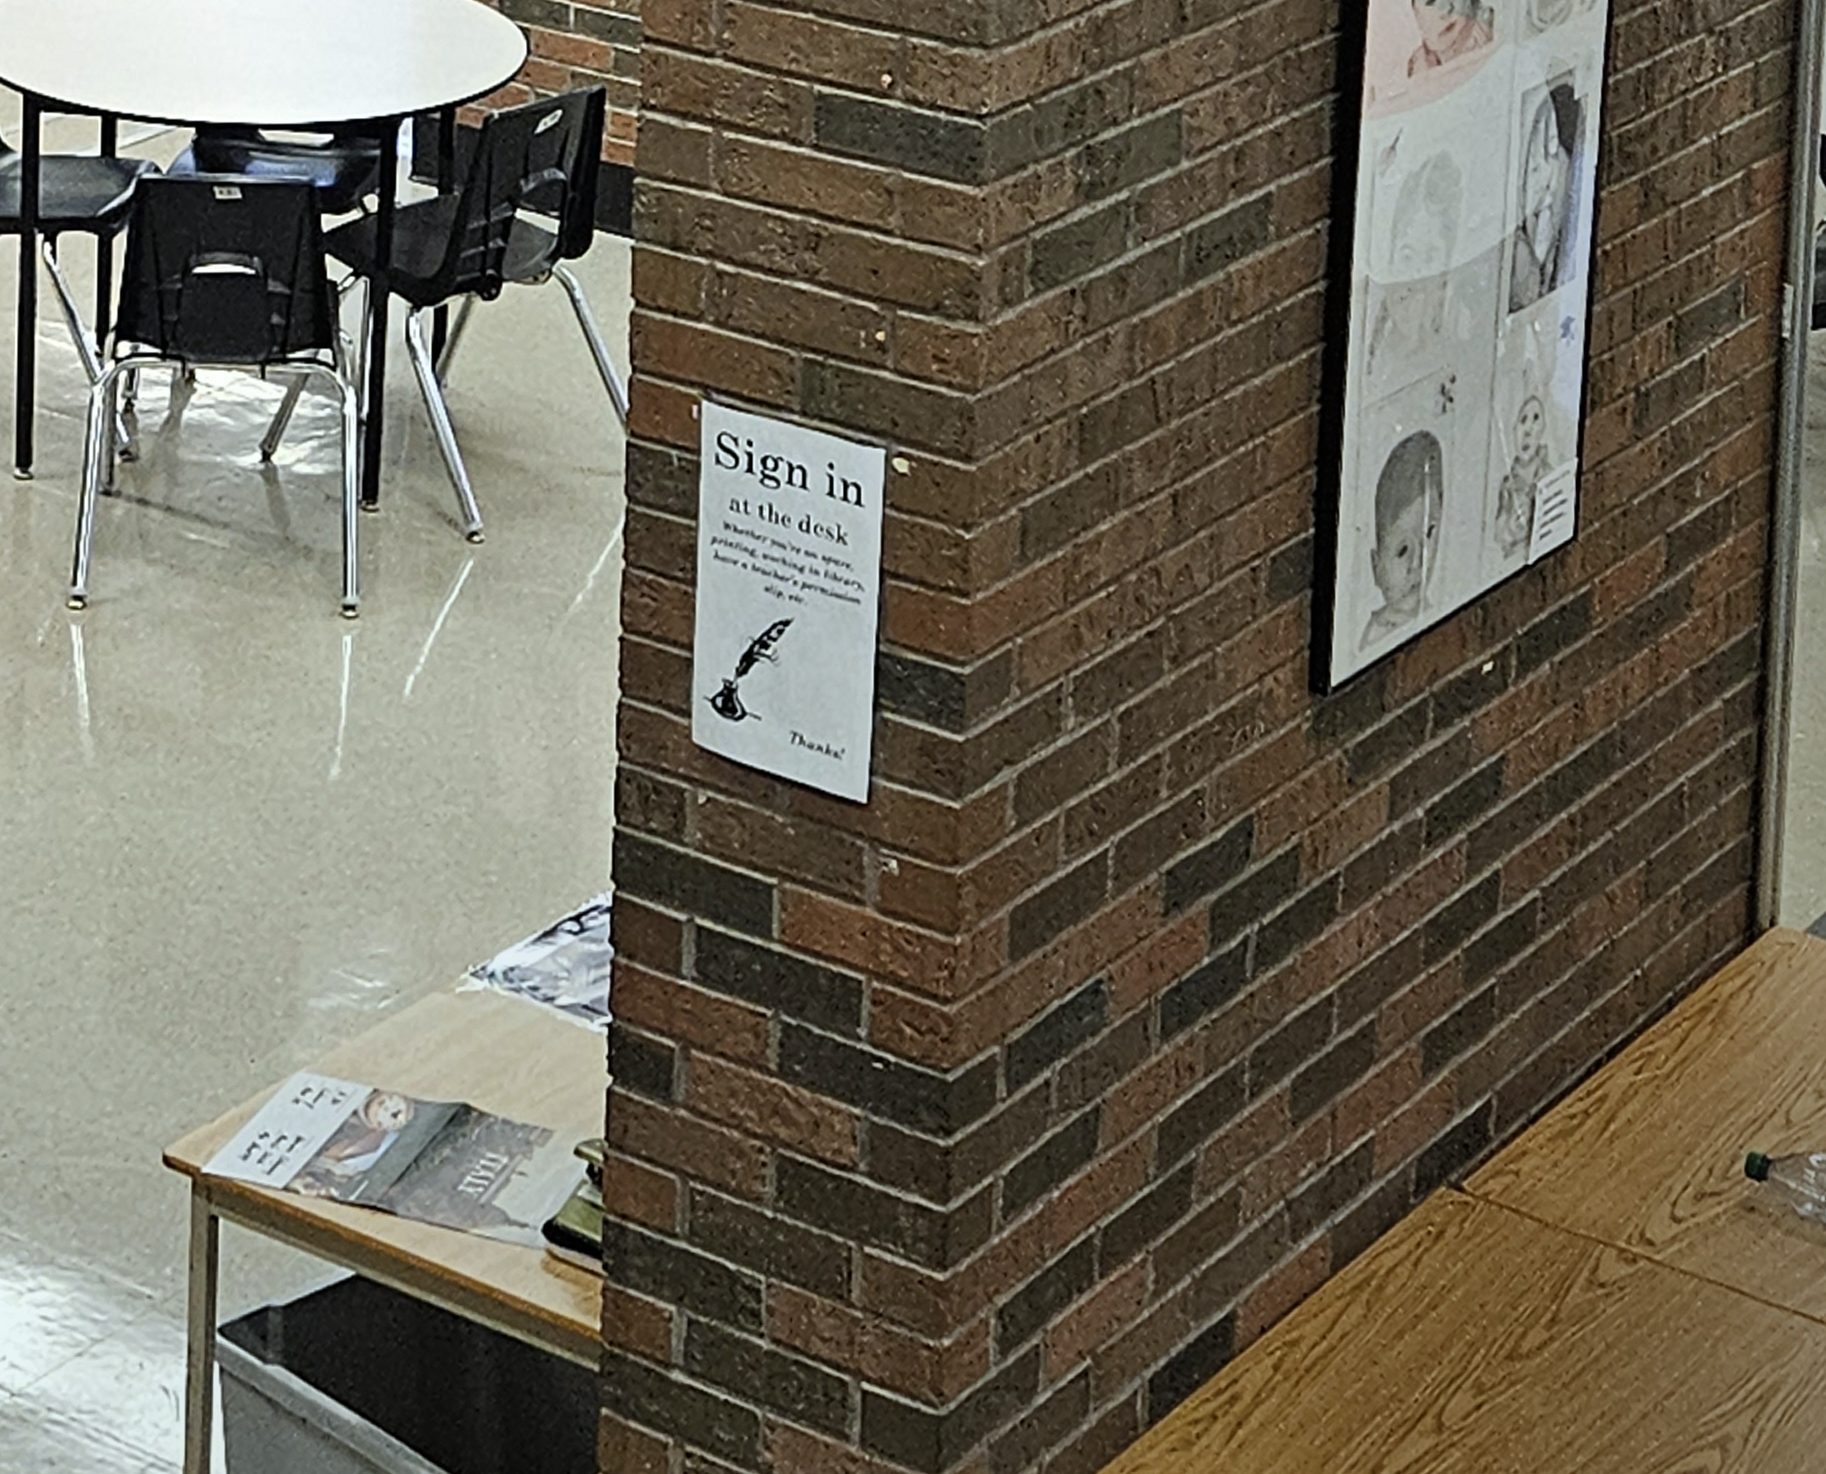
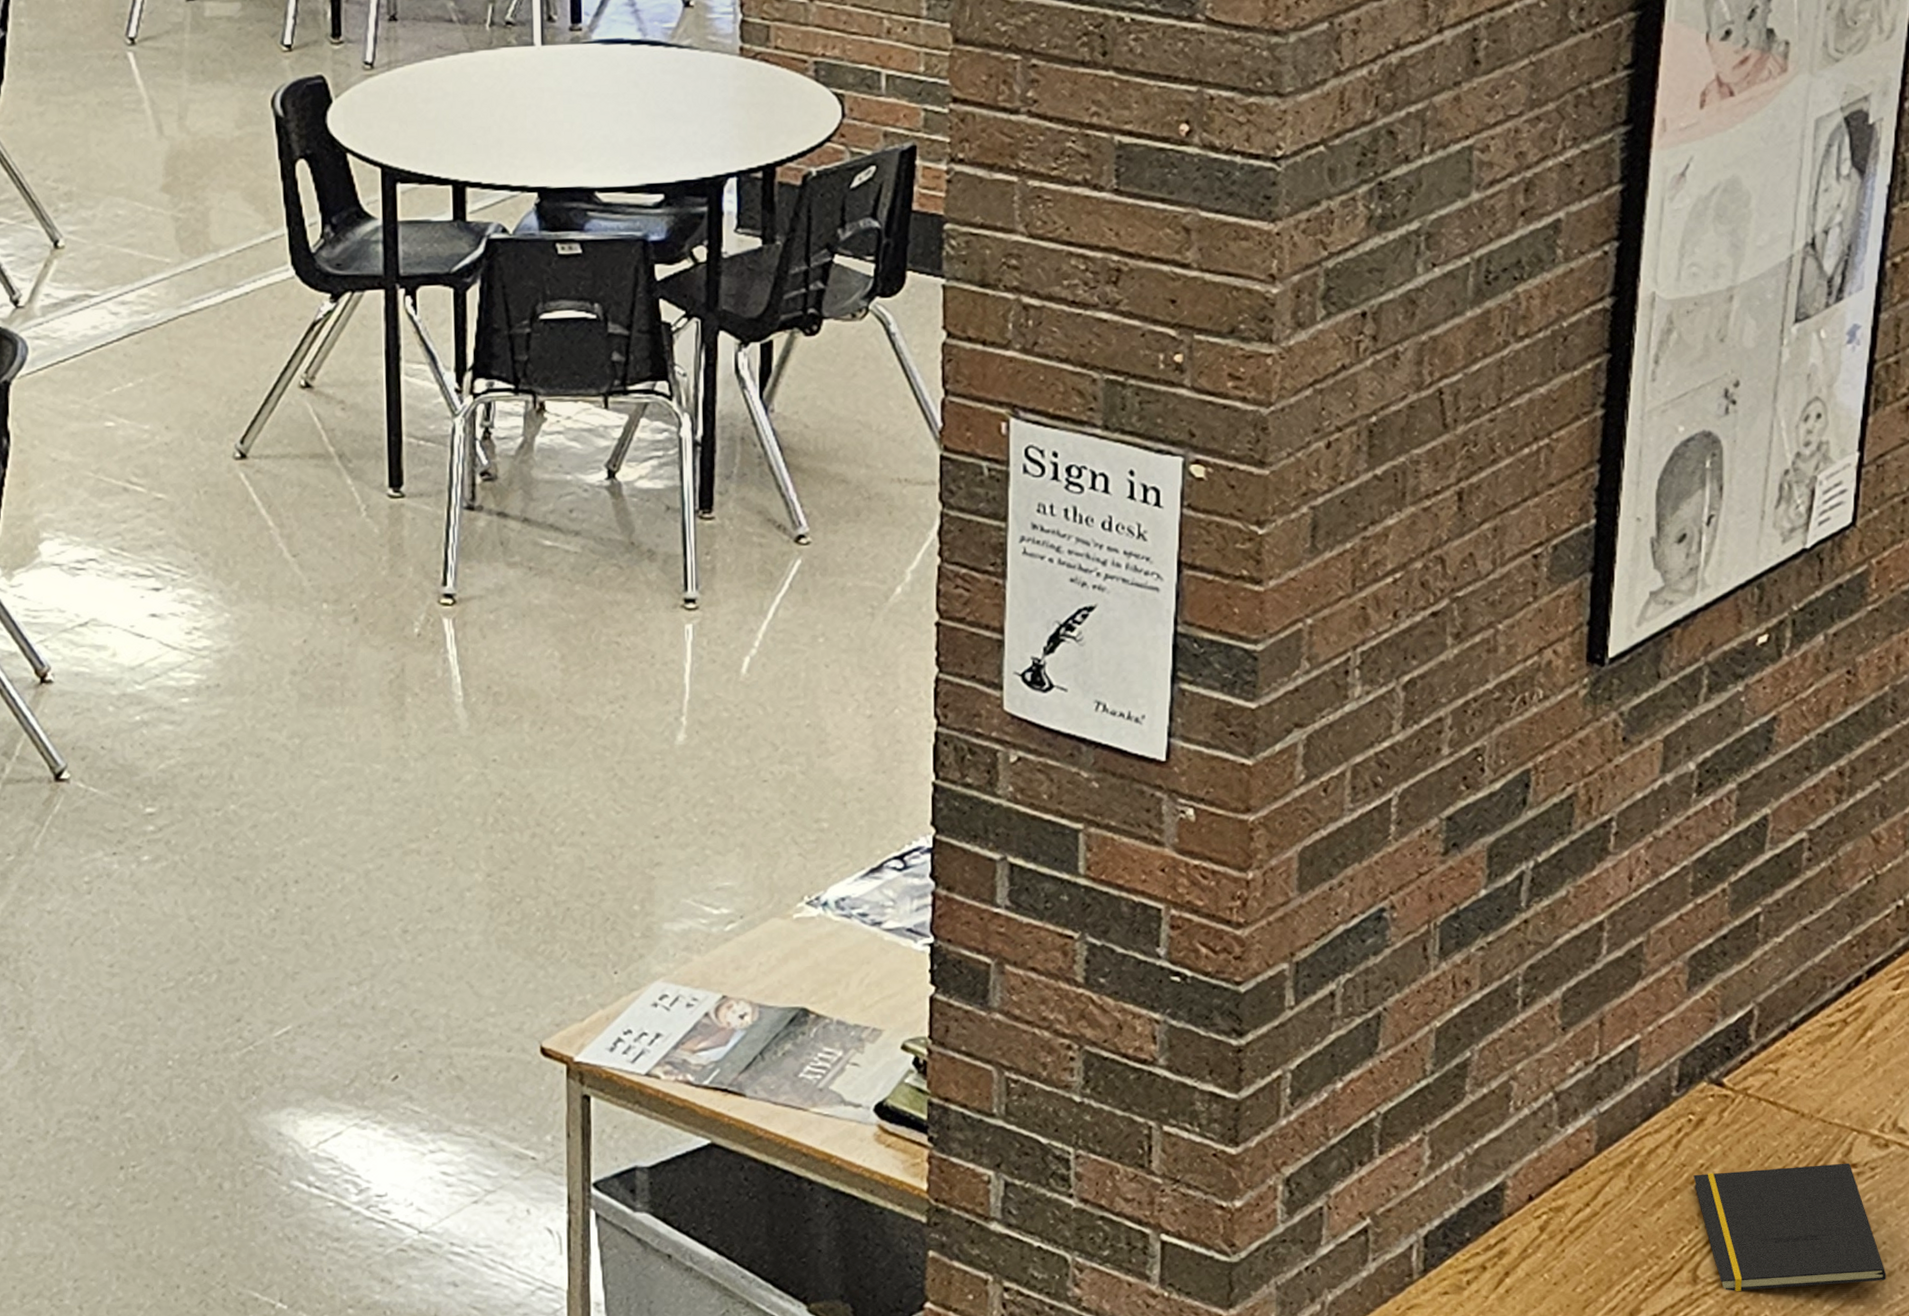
notepad: none [1435,1282,1641,1441] -> present [1693,1163,1887,1291]

